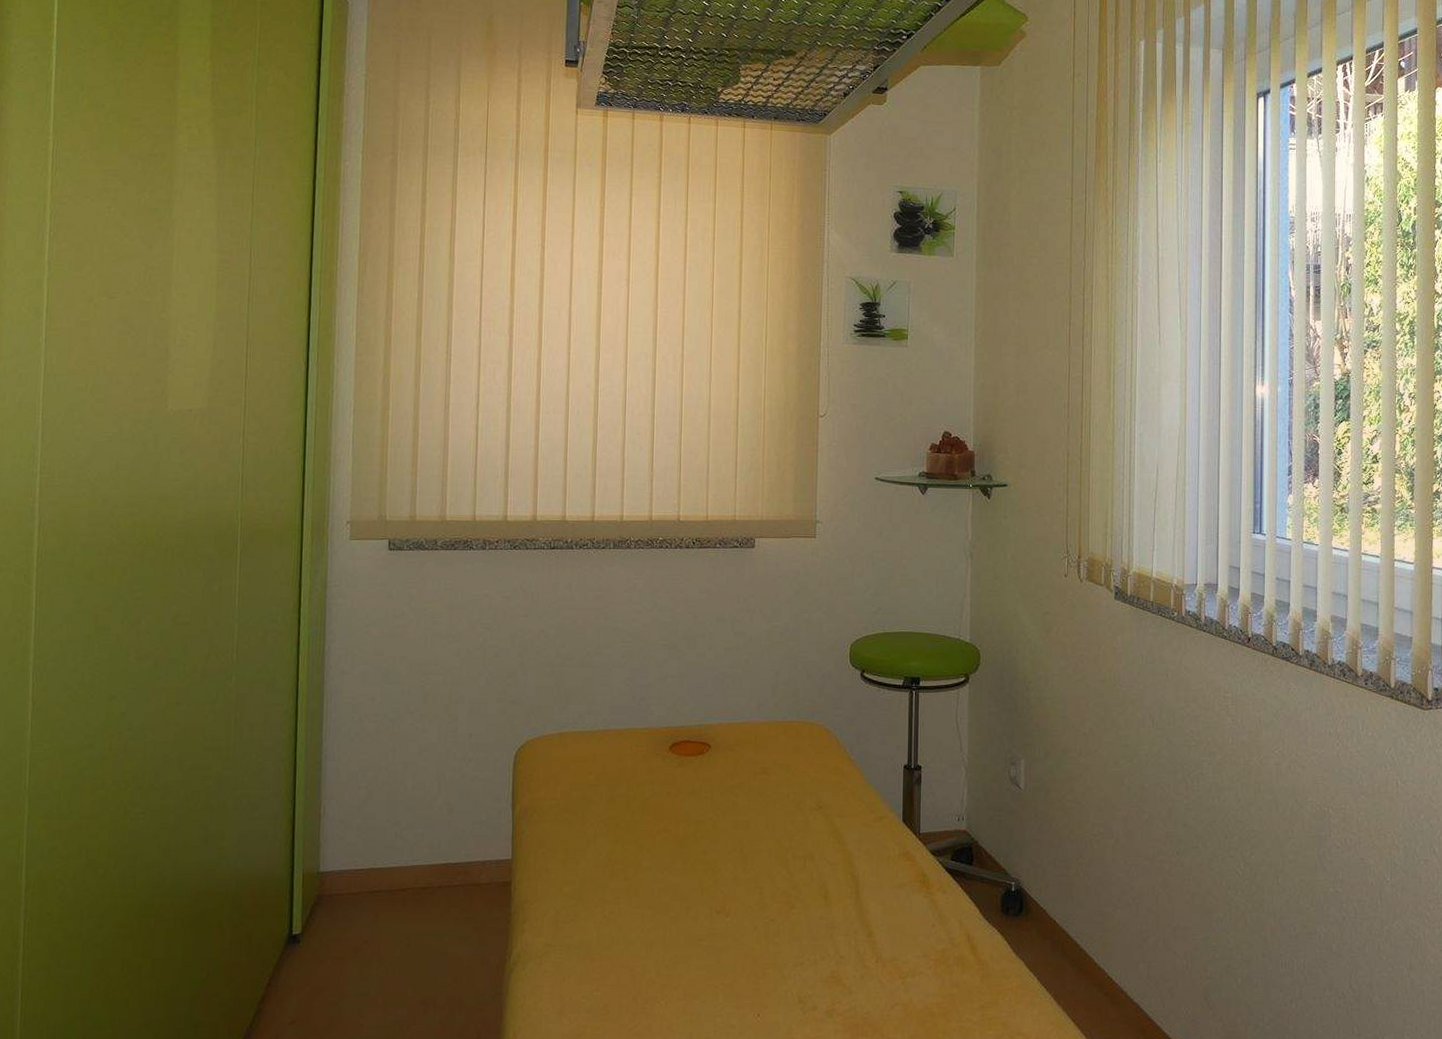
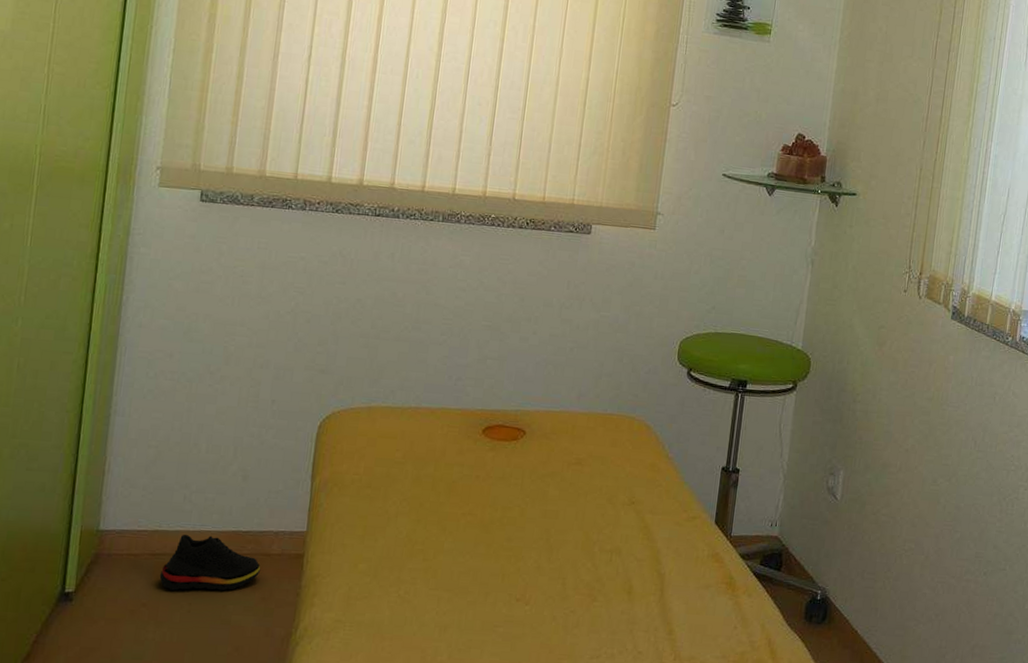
shoe: none [378,870,472,926] -> present [159,534,261,591]

